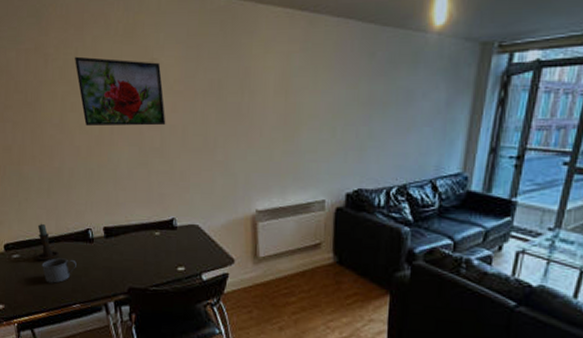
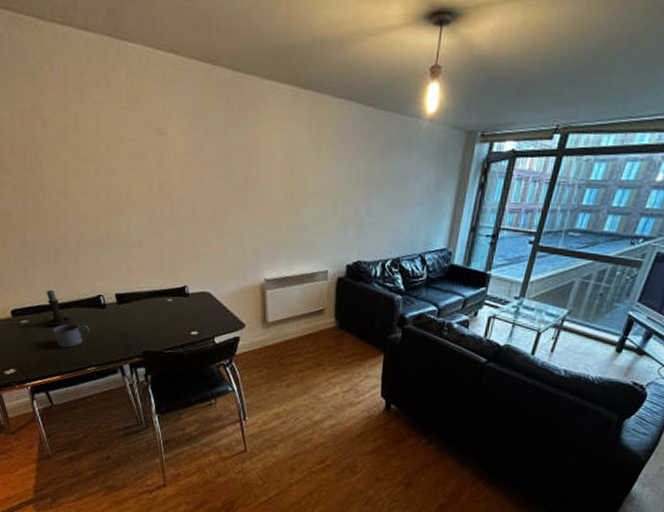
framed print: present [75,56,166,127] -> none [76,121,175,196]

